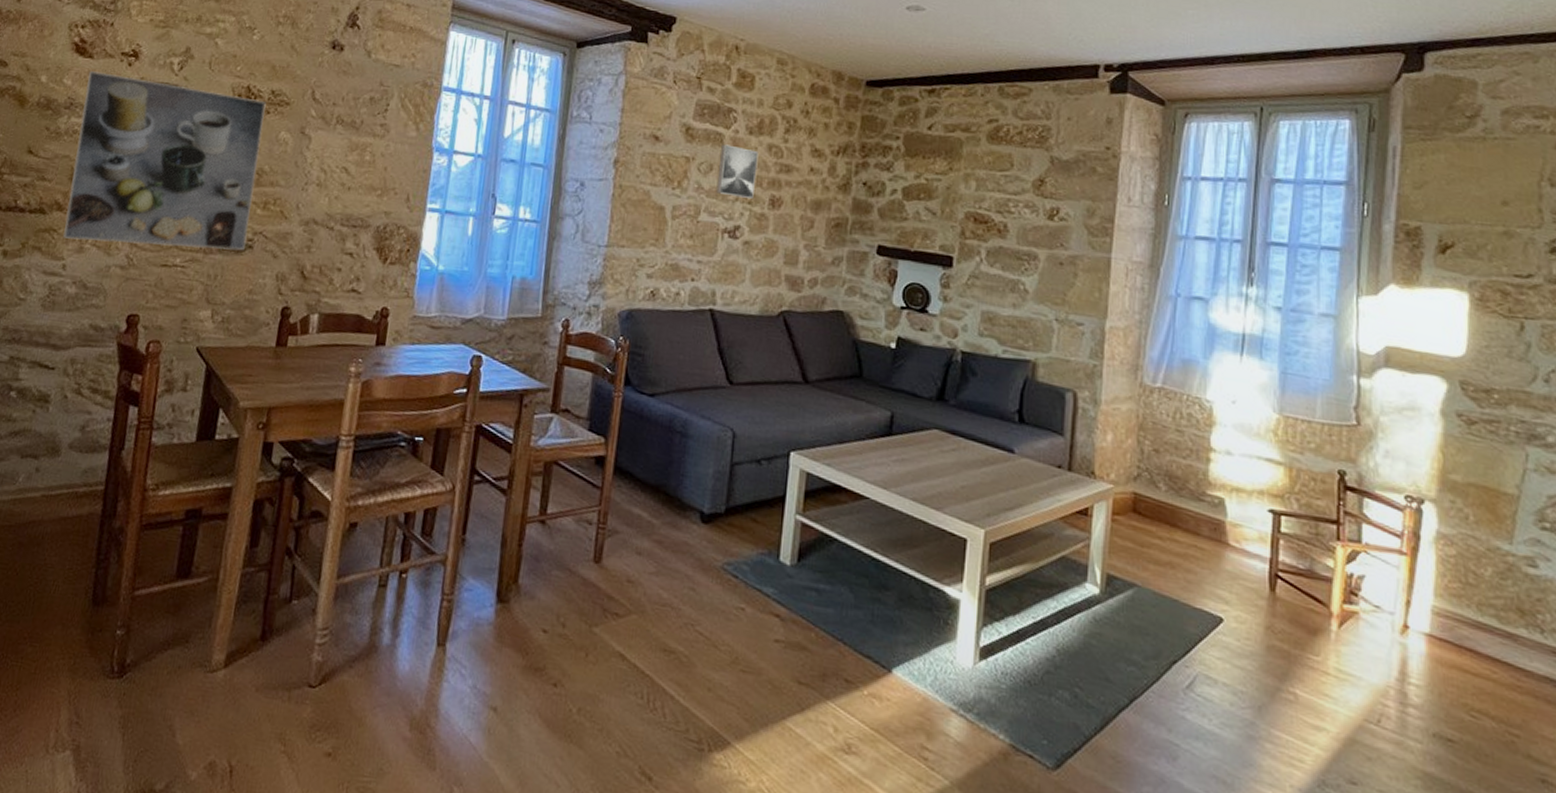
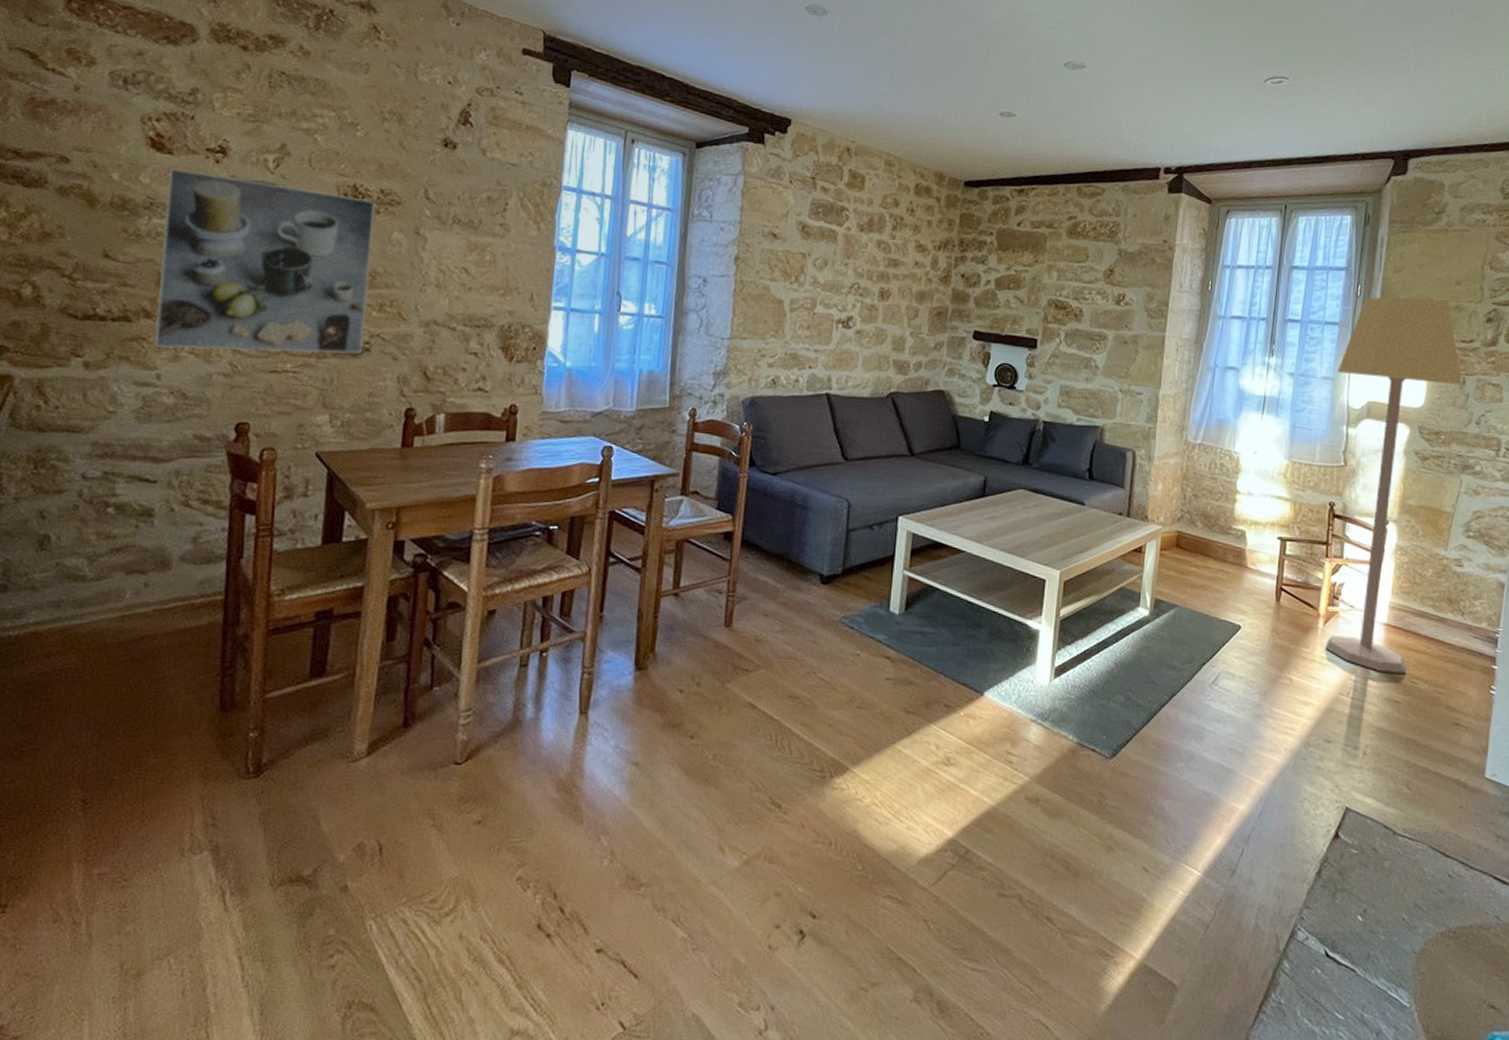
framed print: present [716,144,759,199] -> none [830,241,869,291]
lamp: none [1341,218,1521,703] -> present [1325,297,1463,673]

